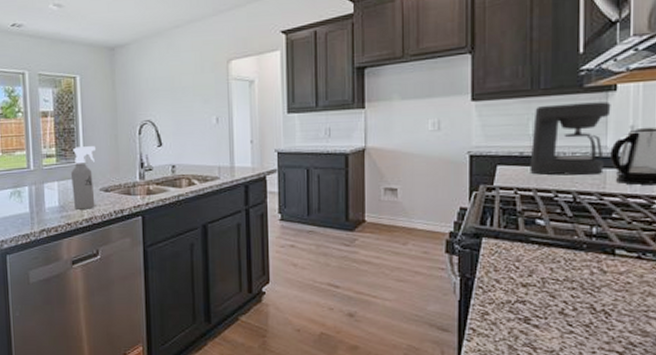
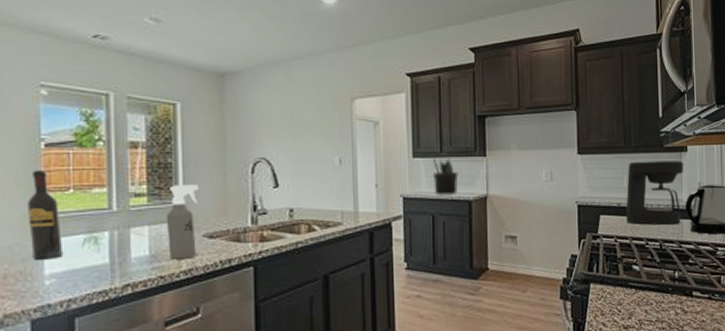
planter: none [307,110,335,150] -> present [432,155,459,196]

